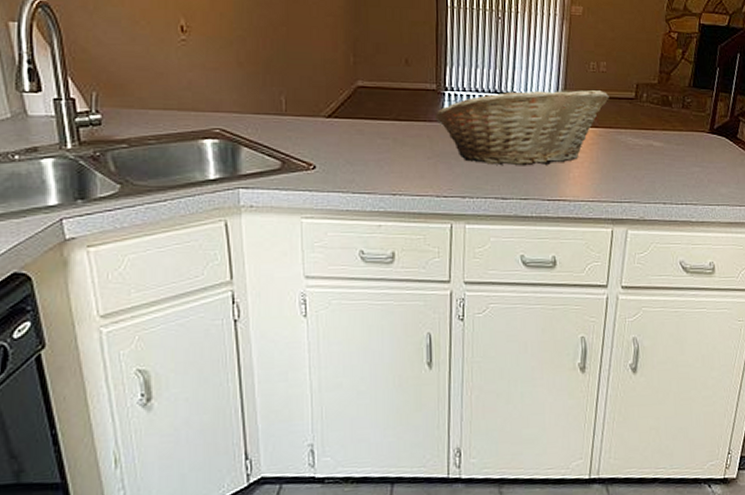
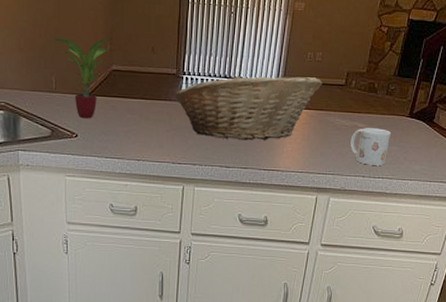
potted plant: none [283,49,357,146] -> present [54,38,113,119]
mug: none [646,147,692,190] -> present [350,128,391,165]

